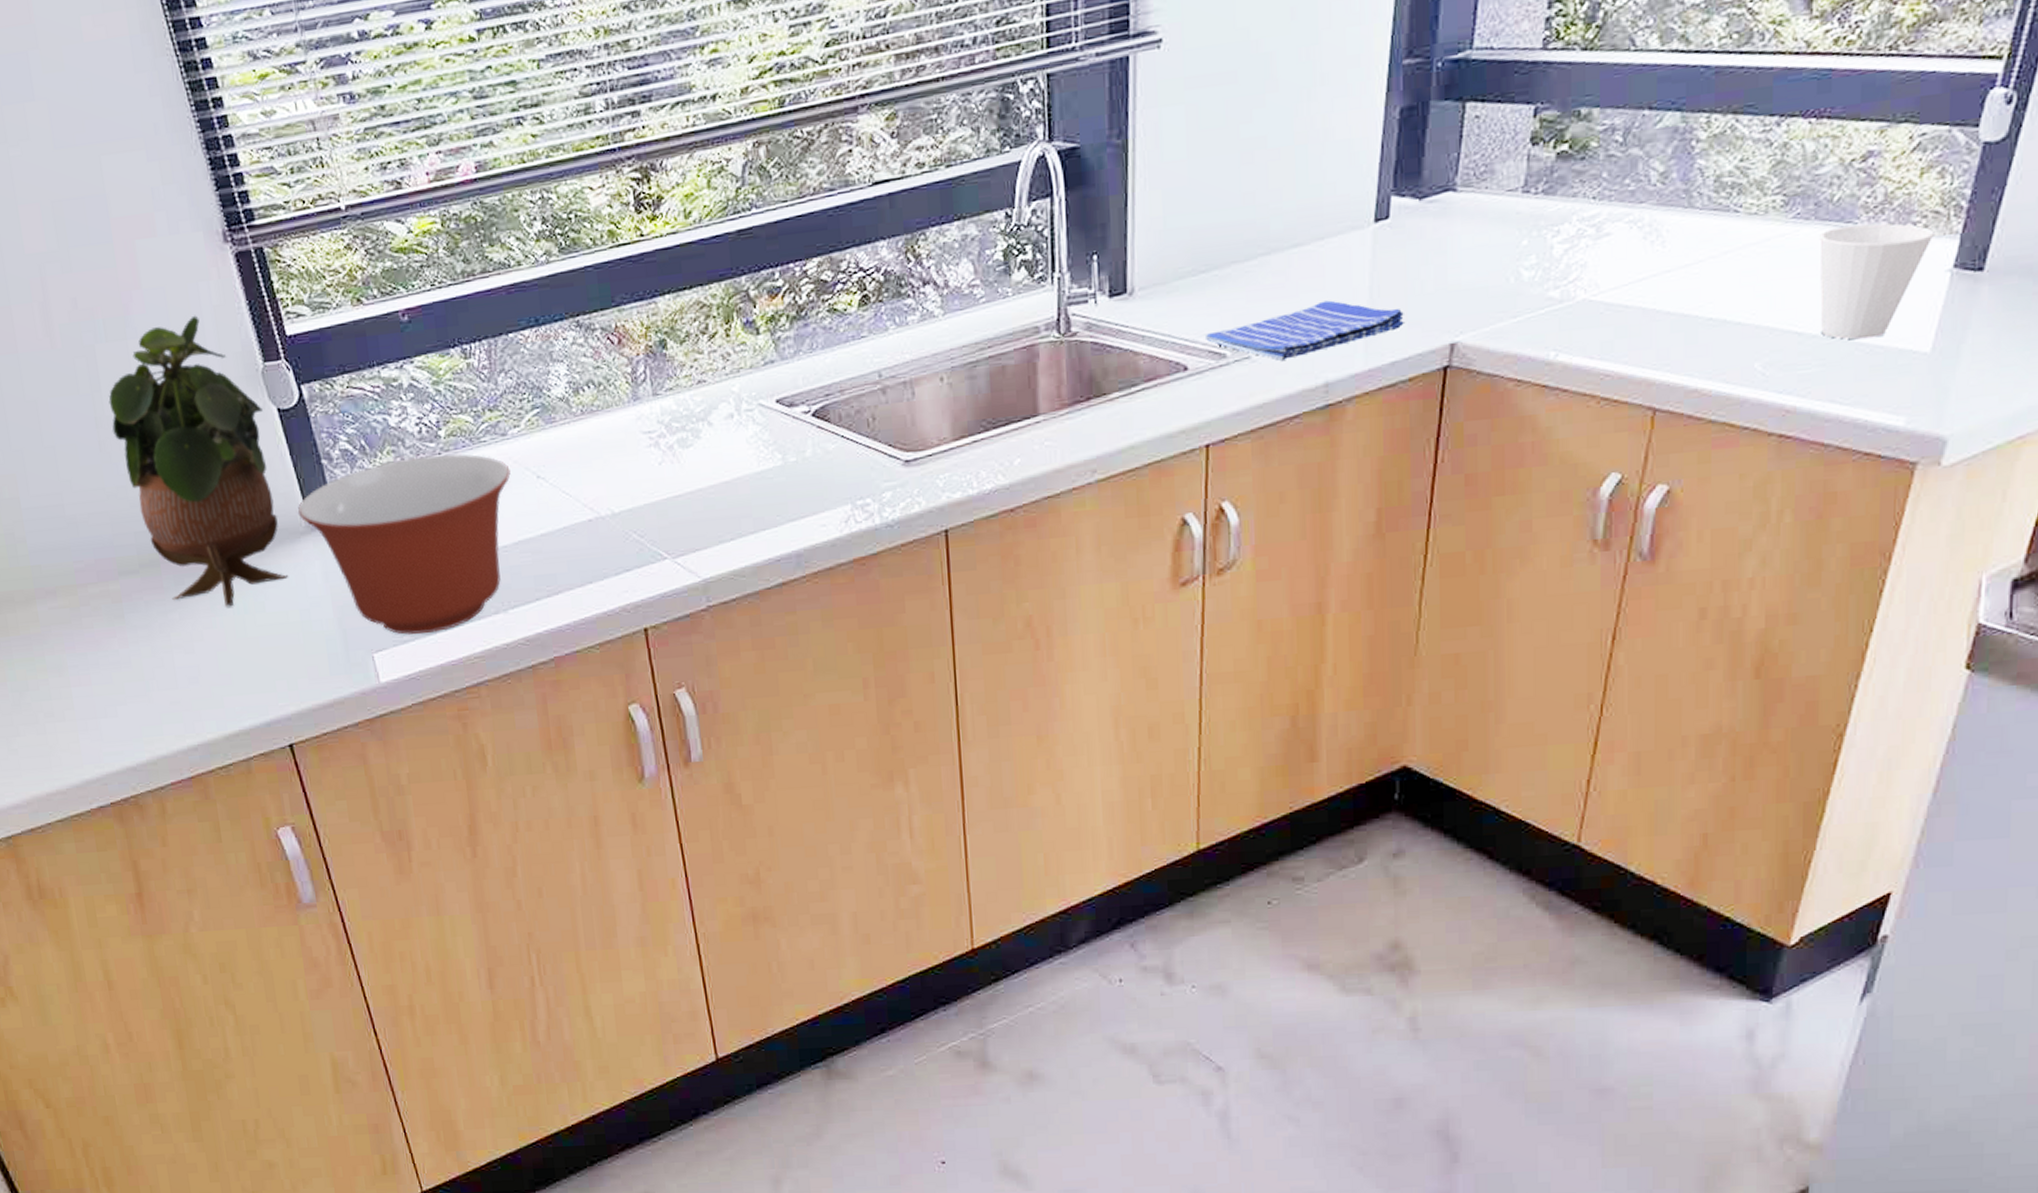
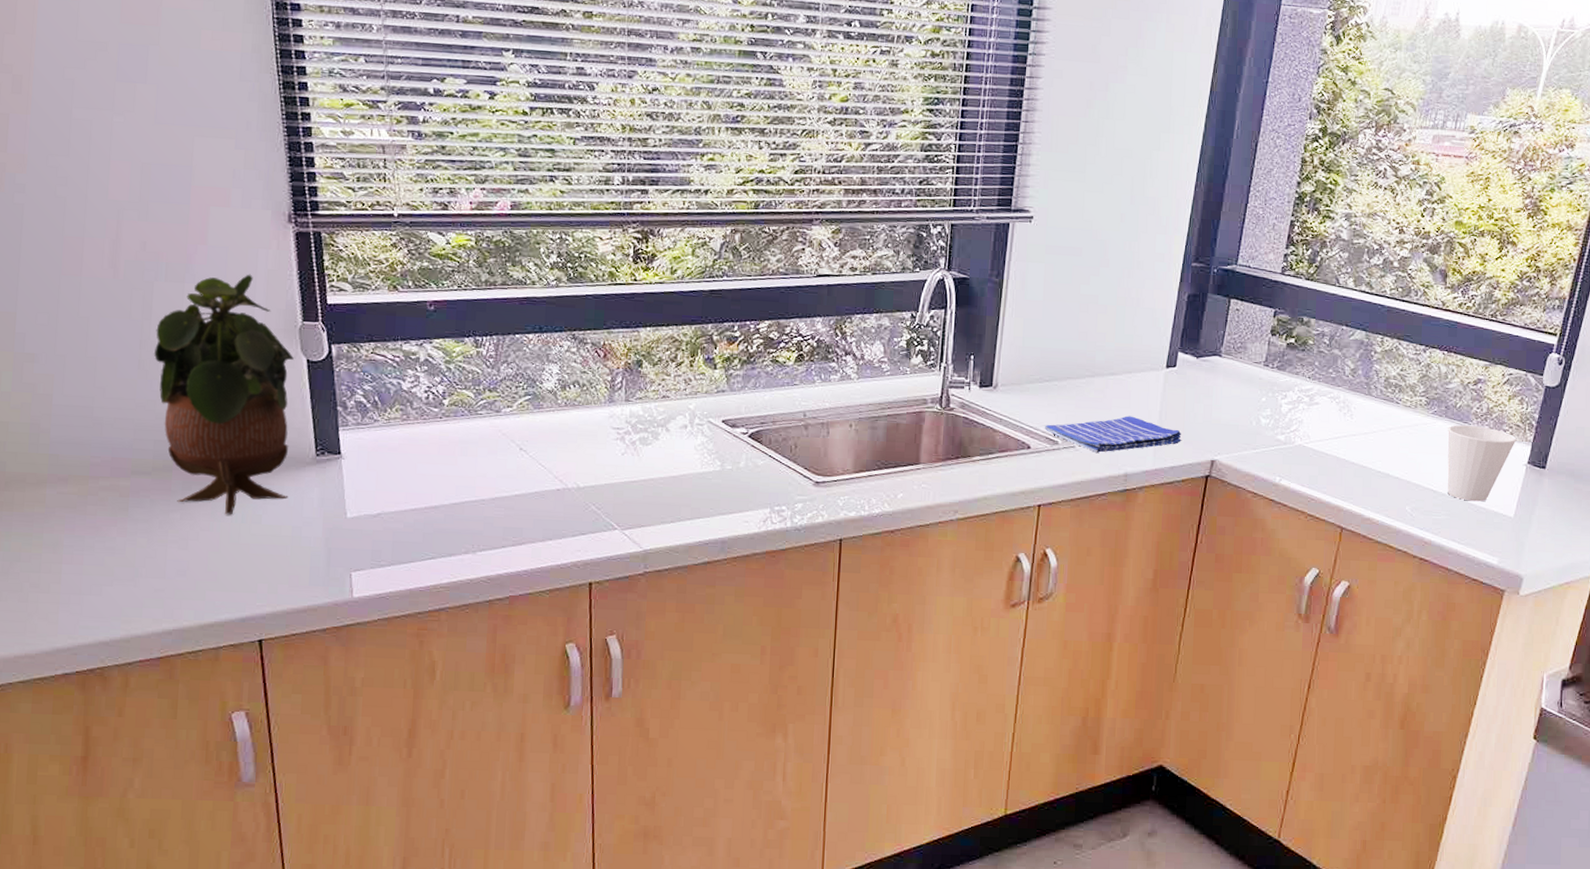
mixing bowl: present [297,454,511,635] -> none [307,417,498,562]

